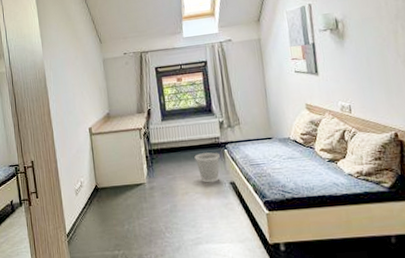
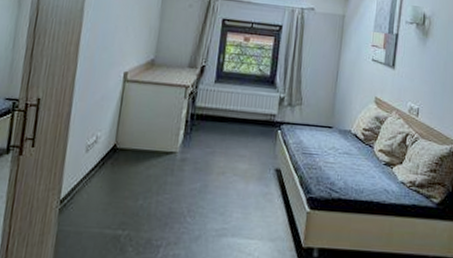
wastebasket: present [194,152,220,183] -> none [242,129,271,166]

